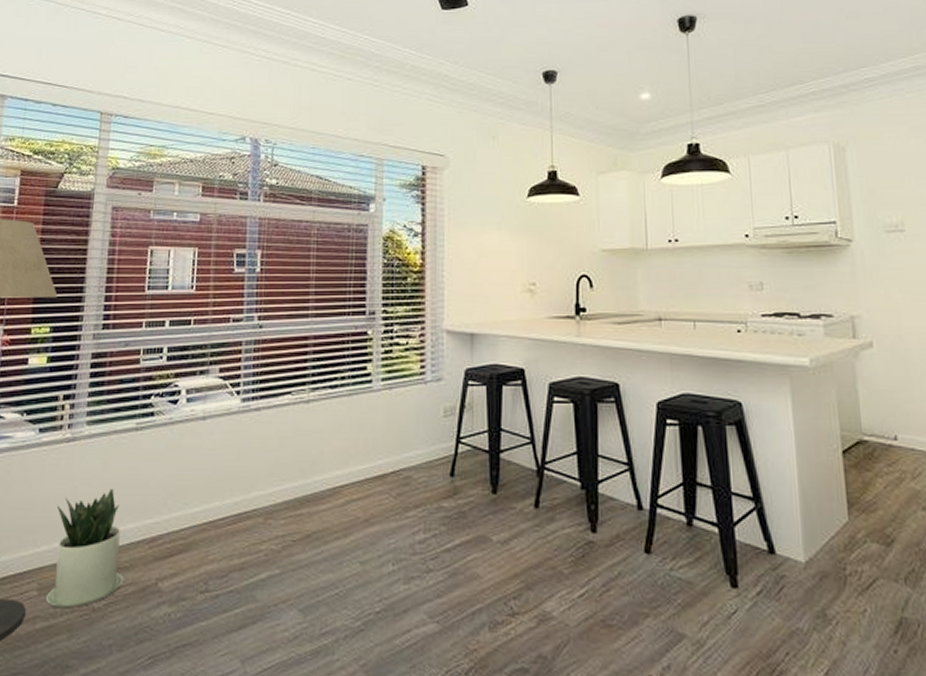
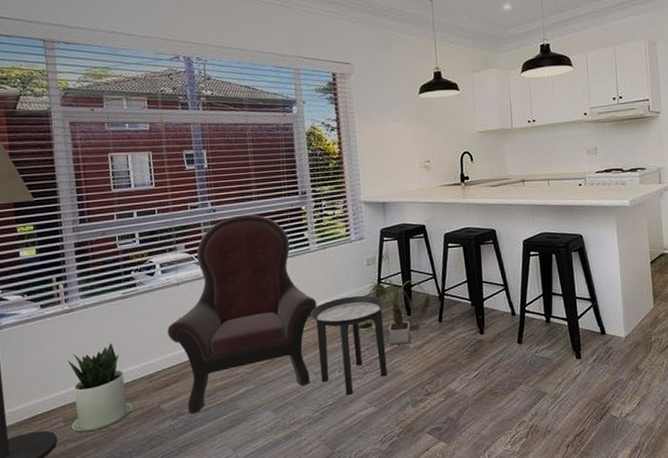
armchair: none [182,335,374,600] -> present [167,214,317,414]
side table: none [363,457,464,600] -> present [309,295,388,395]
plant: none [425,438,526,538] -> present [358,278,431,348]

